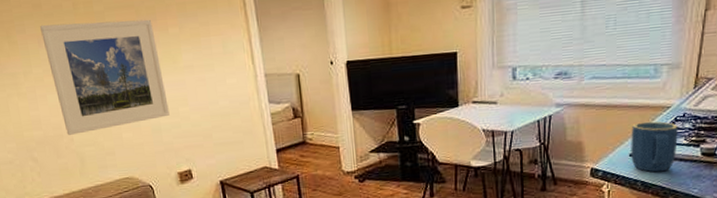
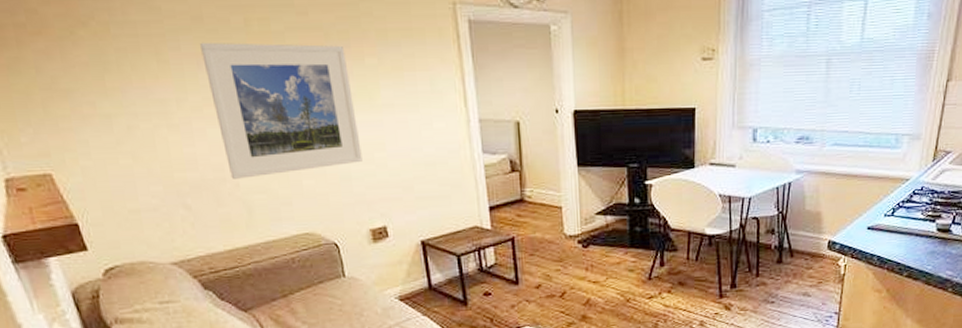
mug: present [631,121,678,172] -> none [868,193,916,247]

